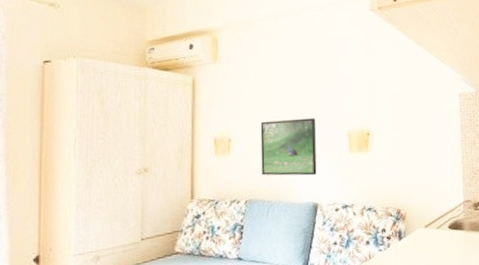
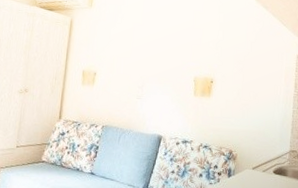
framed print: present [260,118,317,176] -> none [118,61,169,112]

